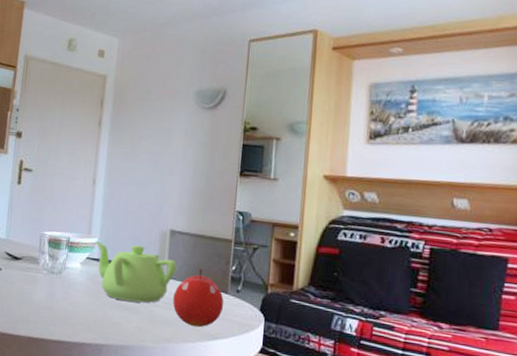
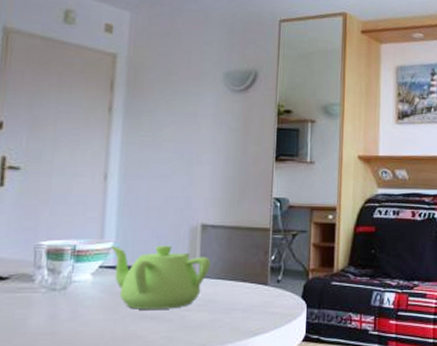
fruit: present [172,268,224,328] -> none [207,262,263,326]

